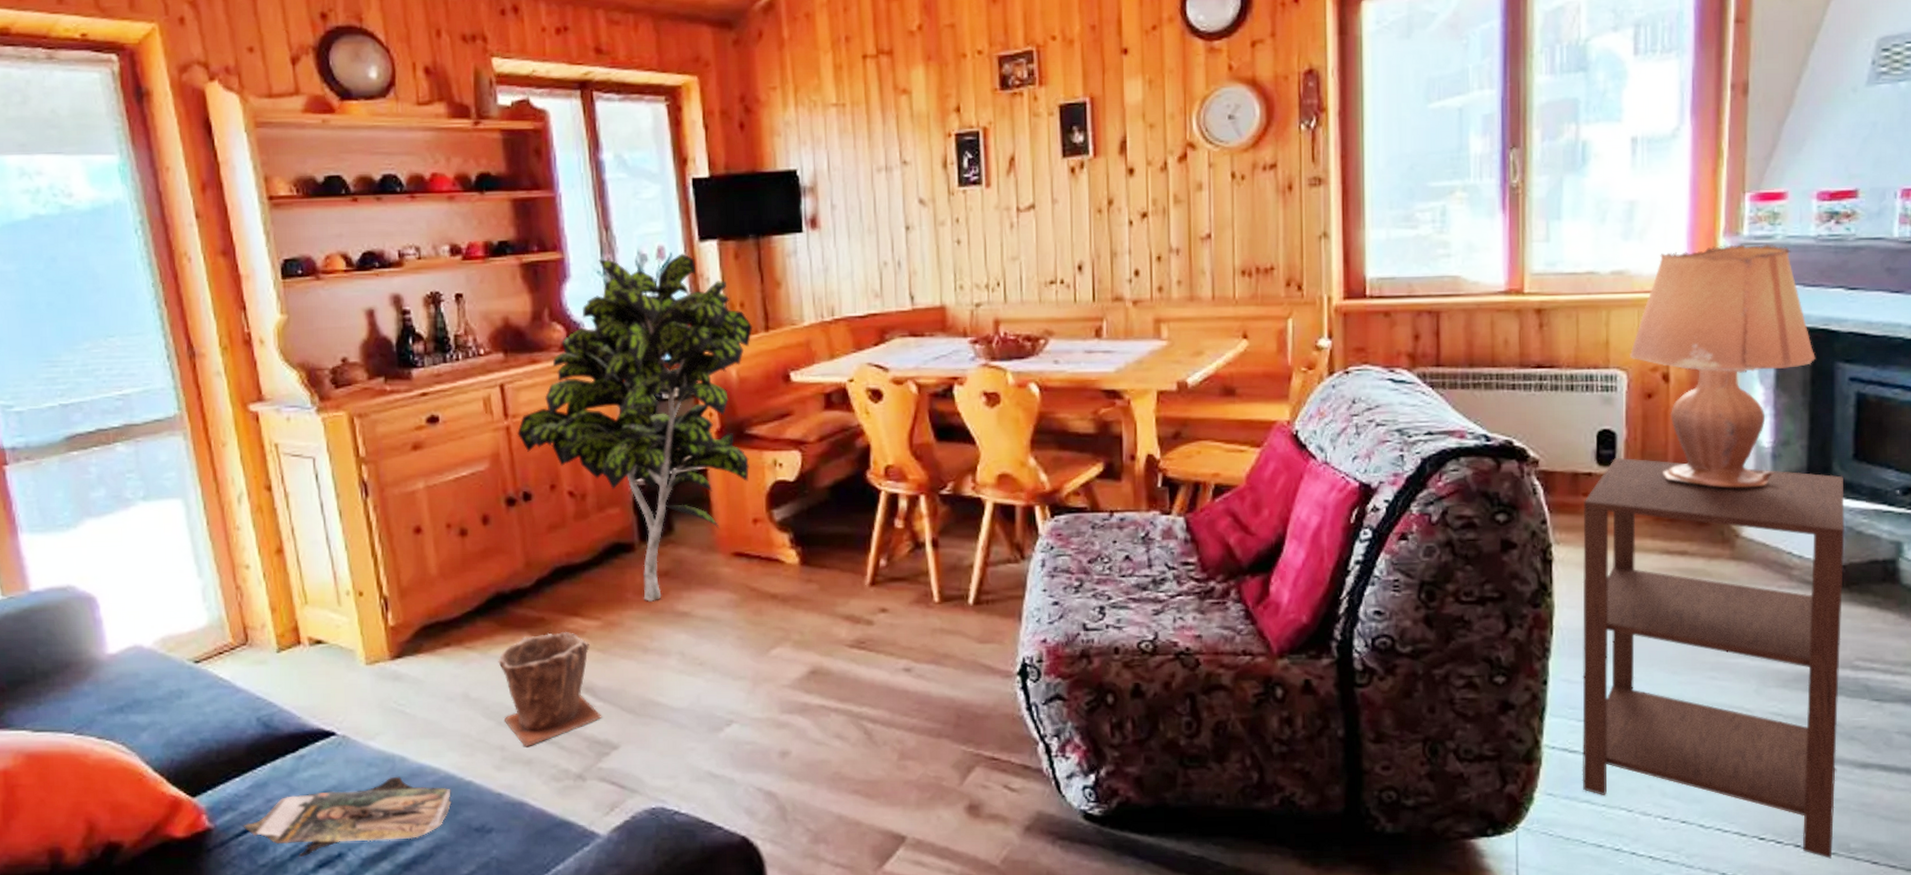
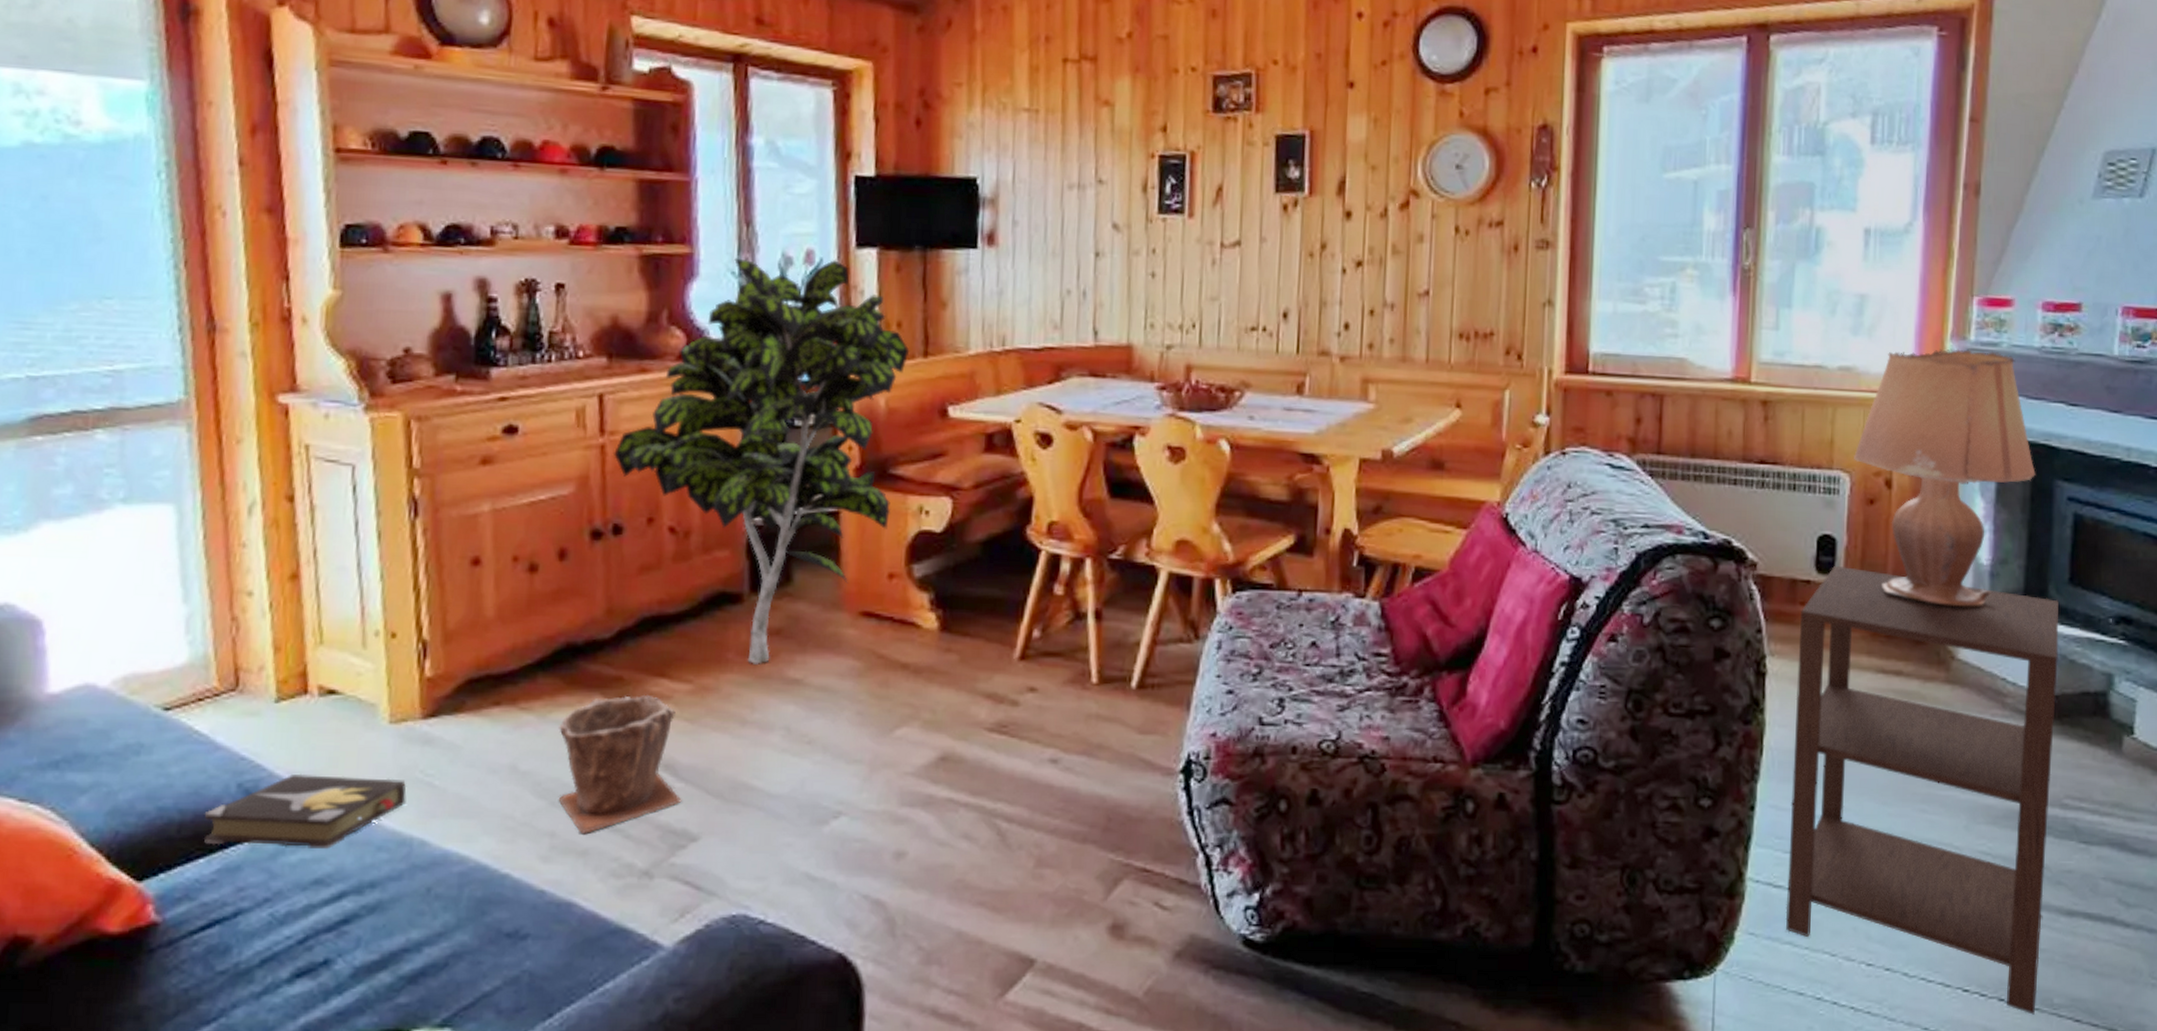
hardback book: none [236,708,386,768] -> present [204,773,407,850]
magazine: present [243,776,452,857] -> none [201,864,481,962]

